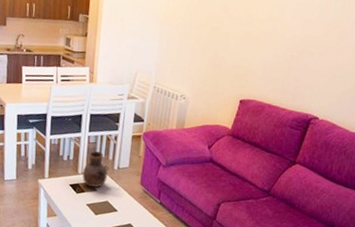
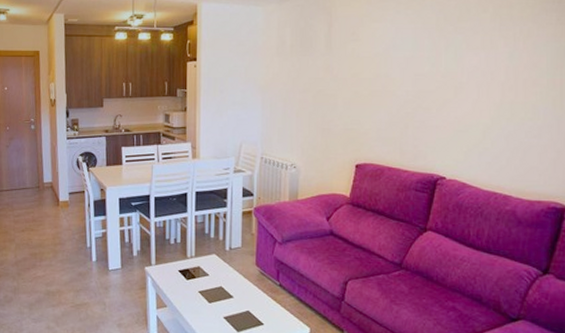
vase: present [82,151,109,188] -> none [191,232,220,273]

